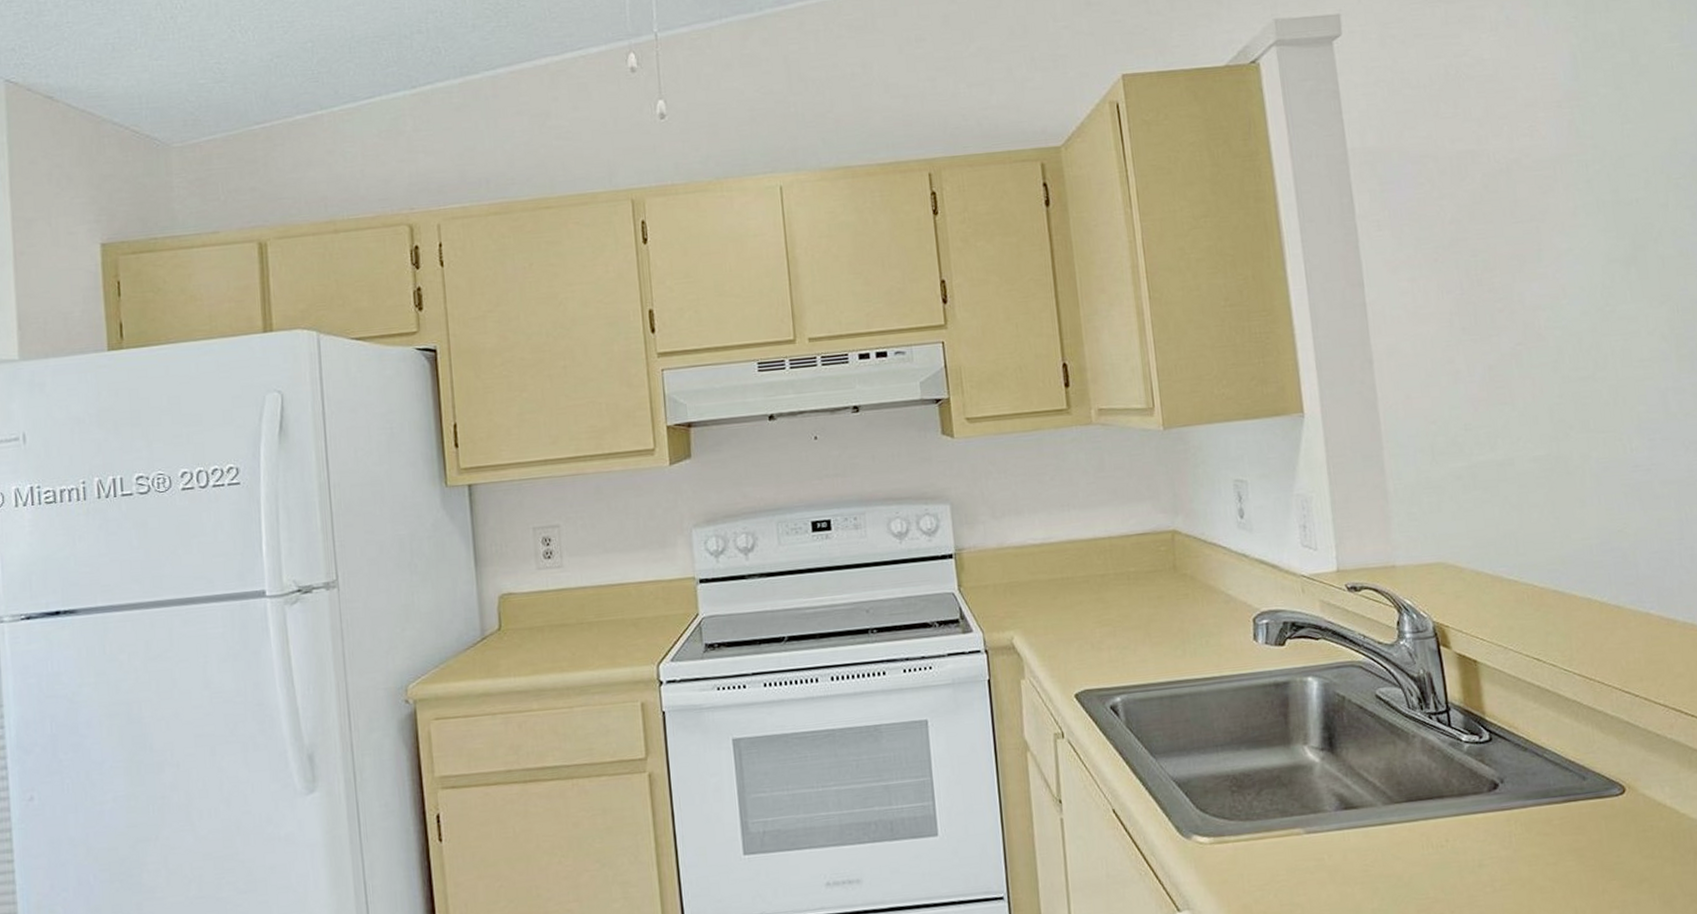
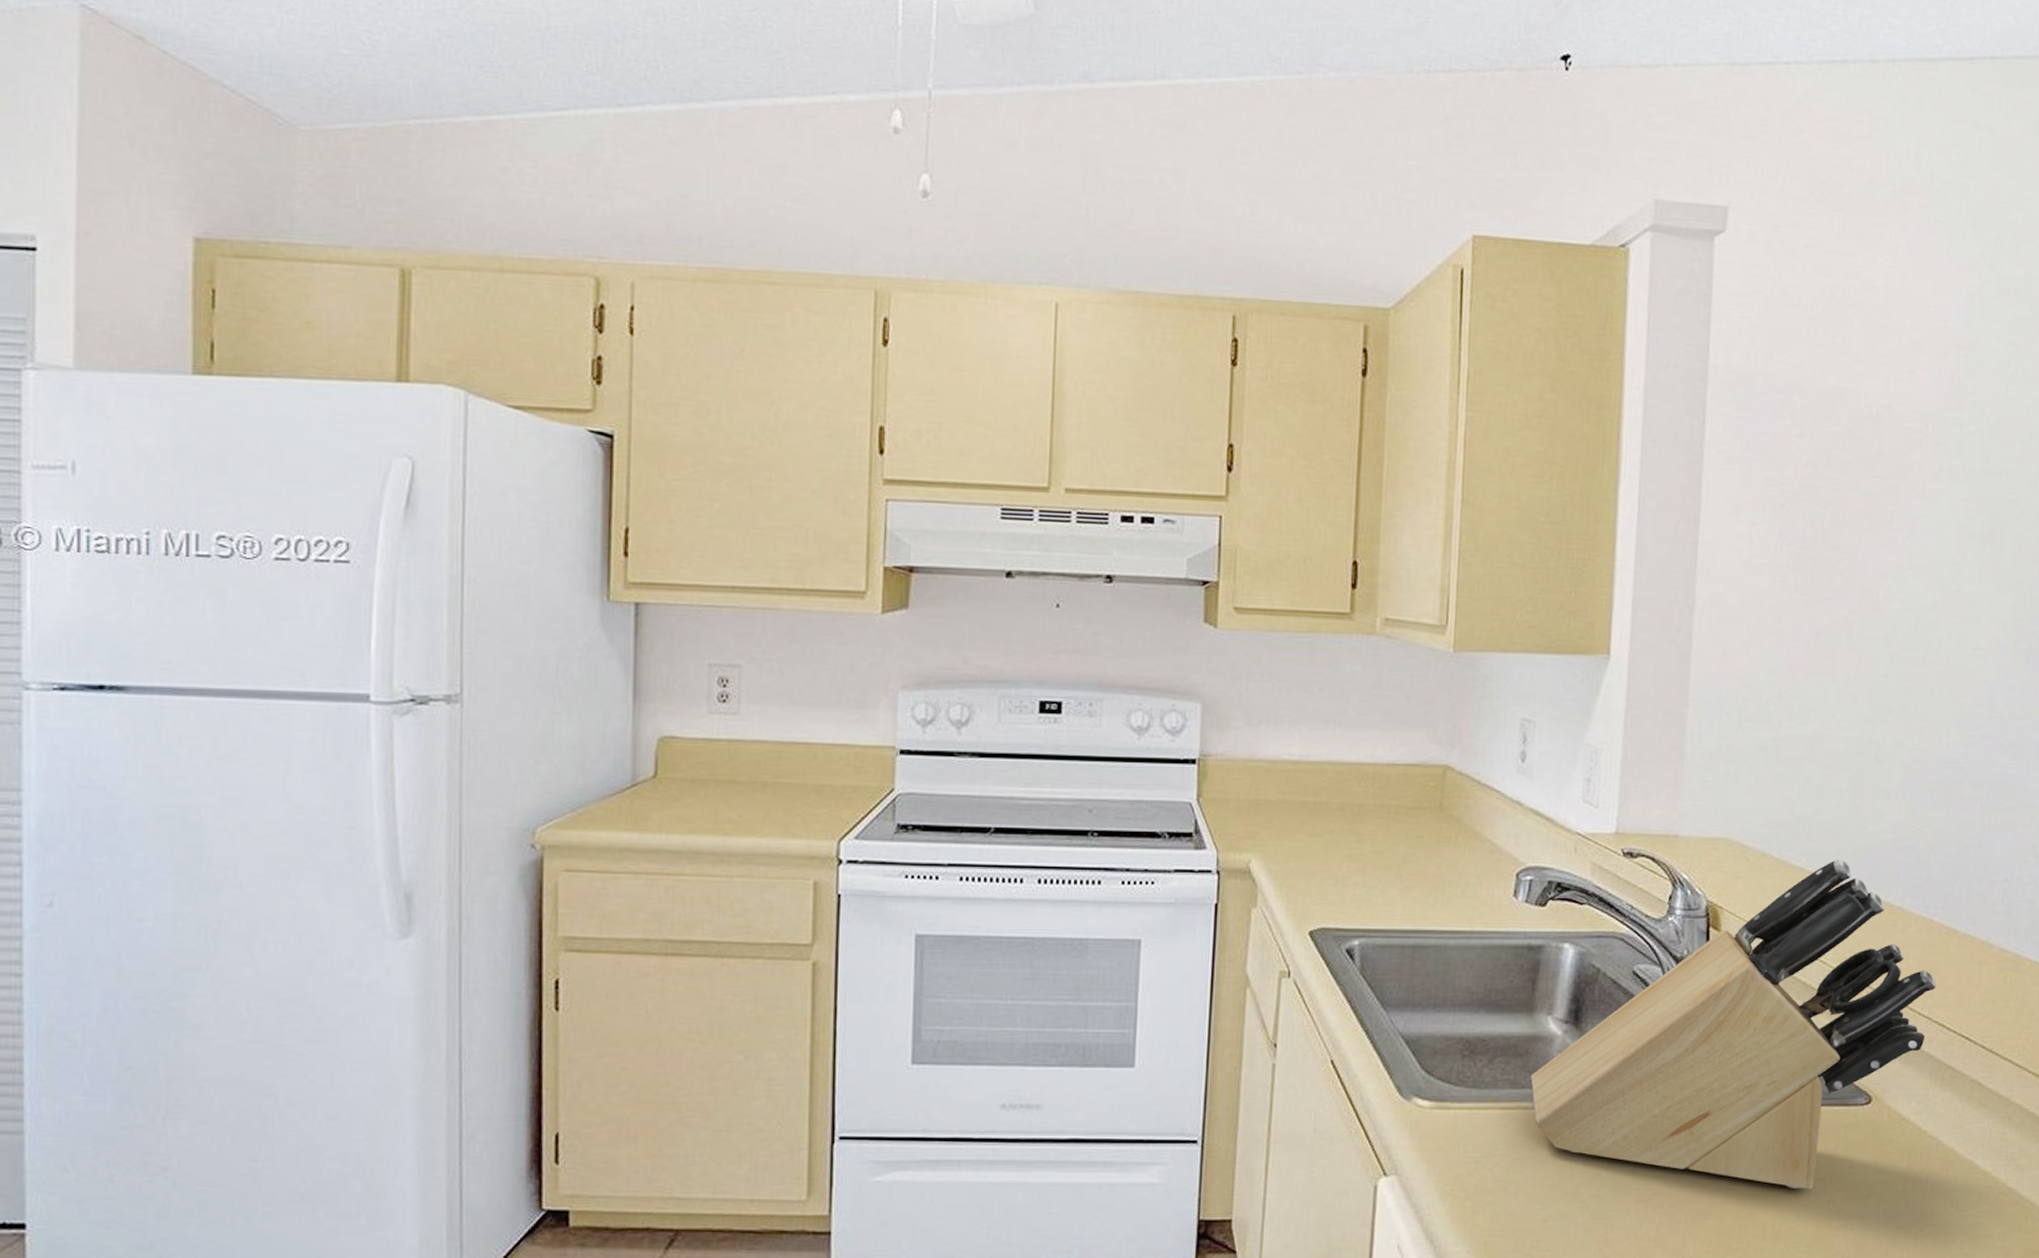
knife block: none [1297,568,1666,884] -> present [1530,859,1936,1190]

